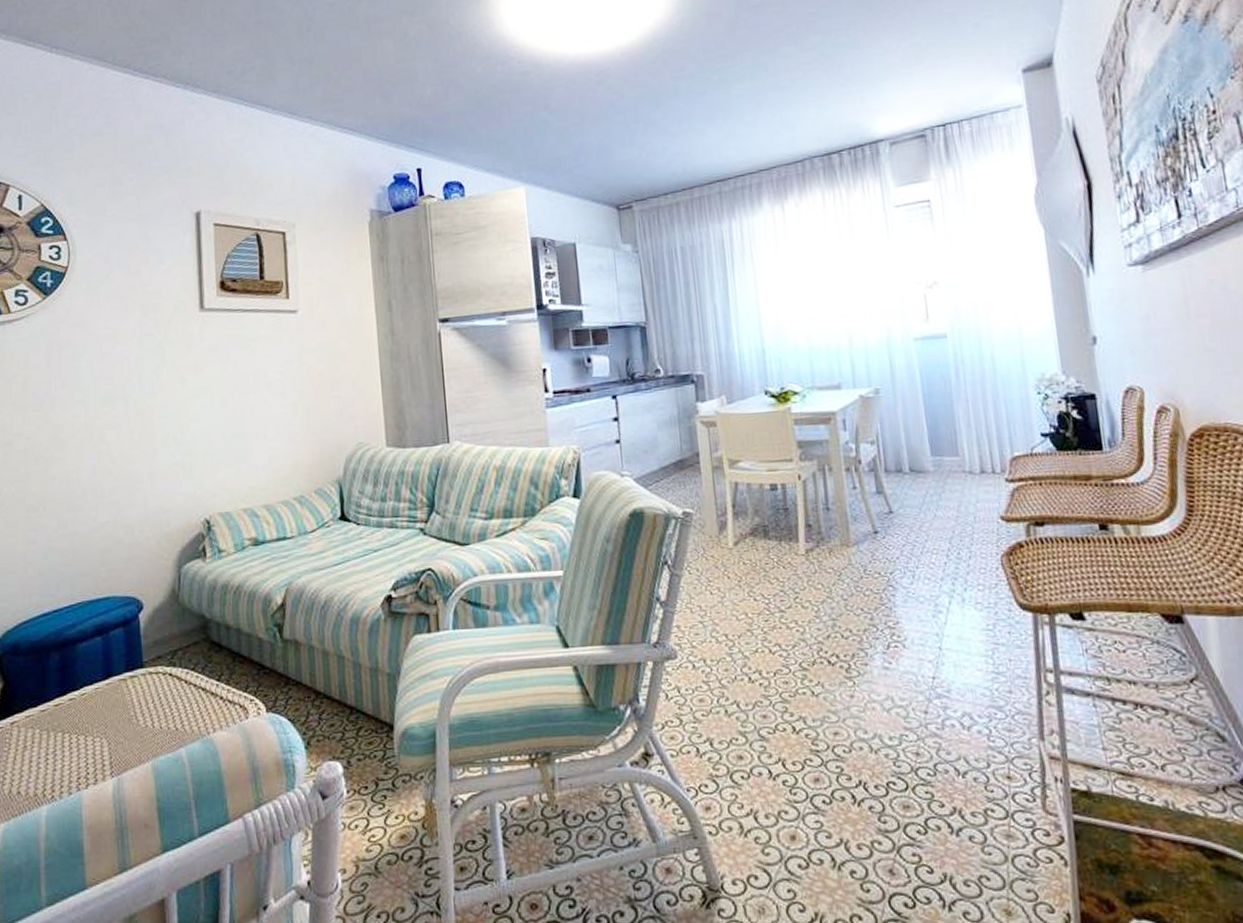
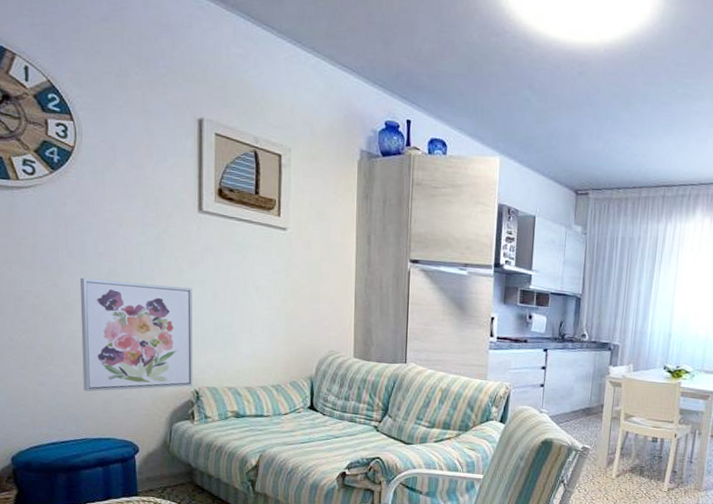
wall art: none [74,398,203,543] -> present [80,277,193,392]

